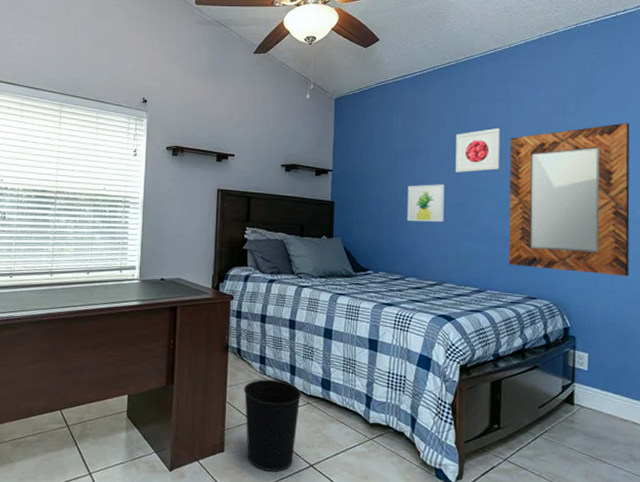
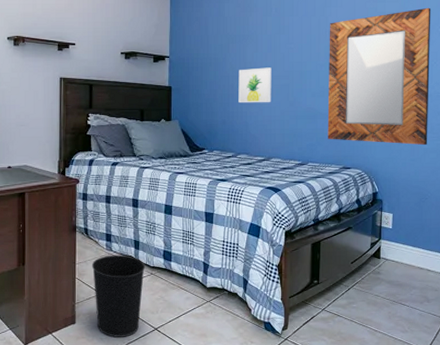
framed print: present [456,128,501,173] -> none [282,14,321,56]

